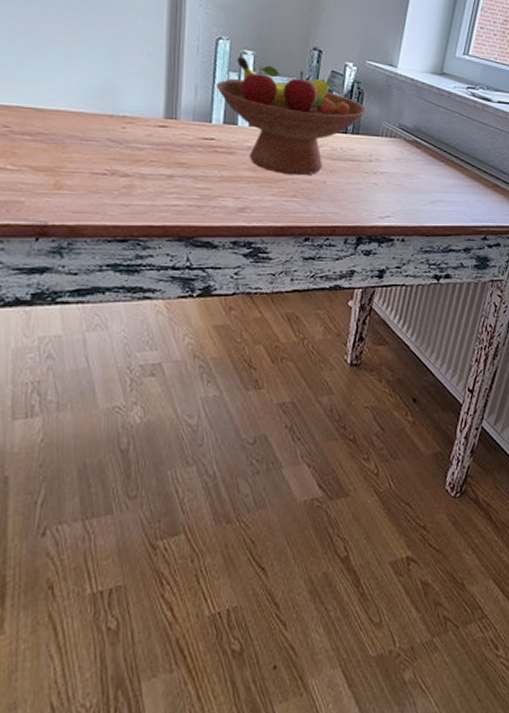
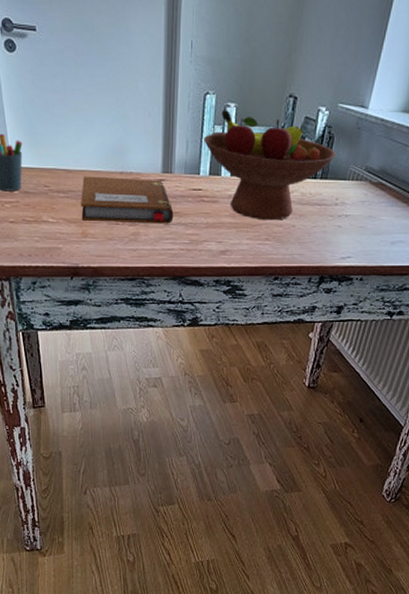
notebook: none [54,117,179,176] -> present [81,176,174,224]

